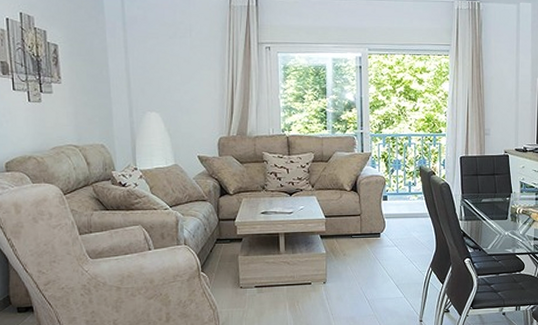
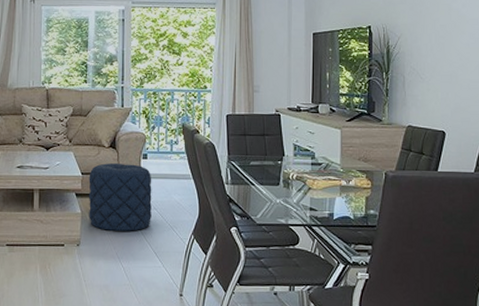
pouf: none [332,206,393,268] -> present [88,163,152,231]

